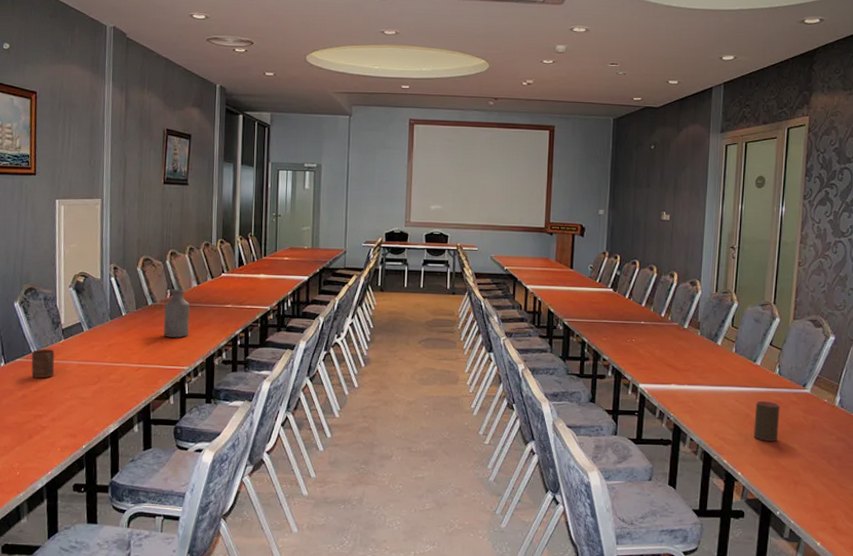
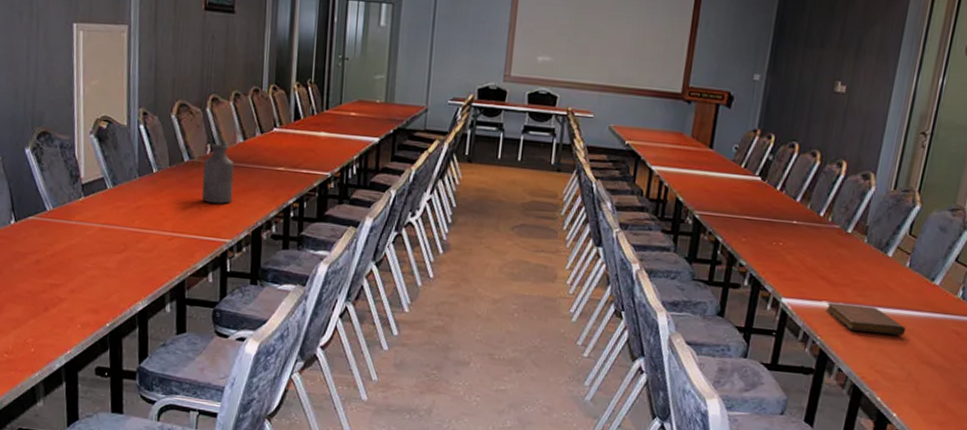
cup: present [31,349,55,379] -> none [46,207,74,242]
notebook: none [675,385,740,408] -> present [826,302,907,336]
cup: present [754,400,780,441] -> none [918,328,958,380]

